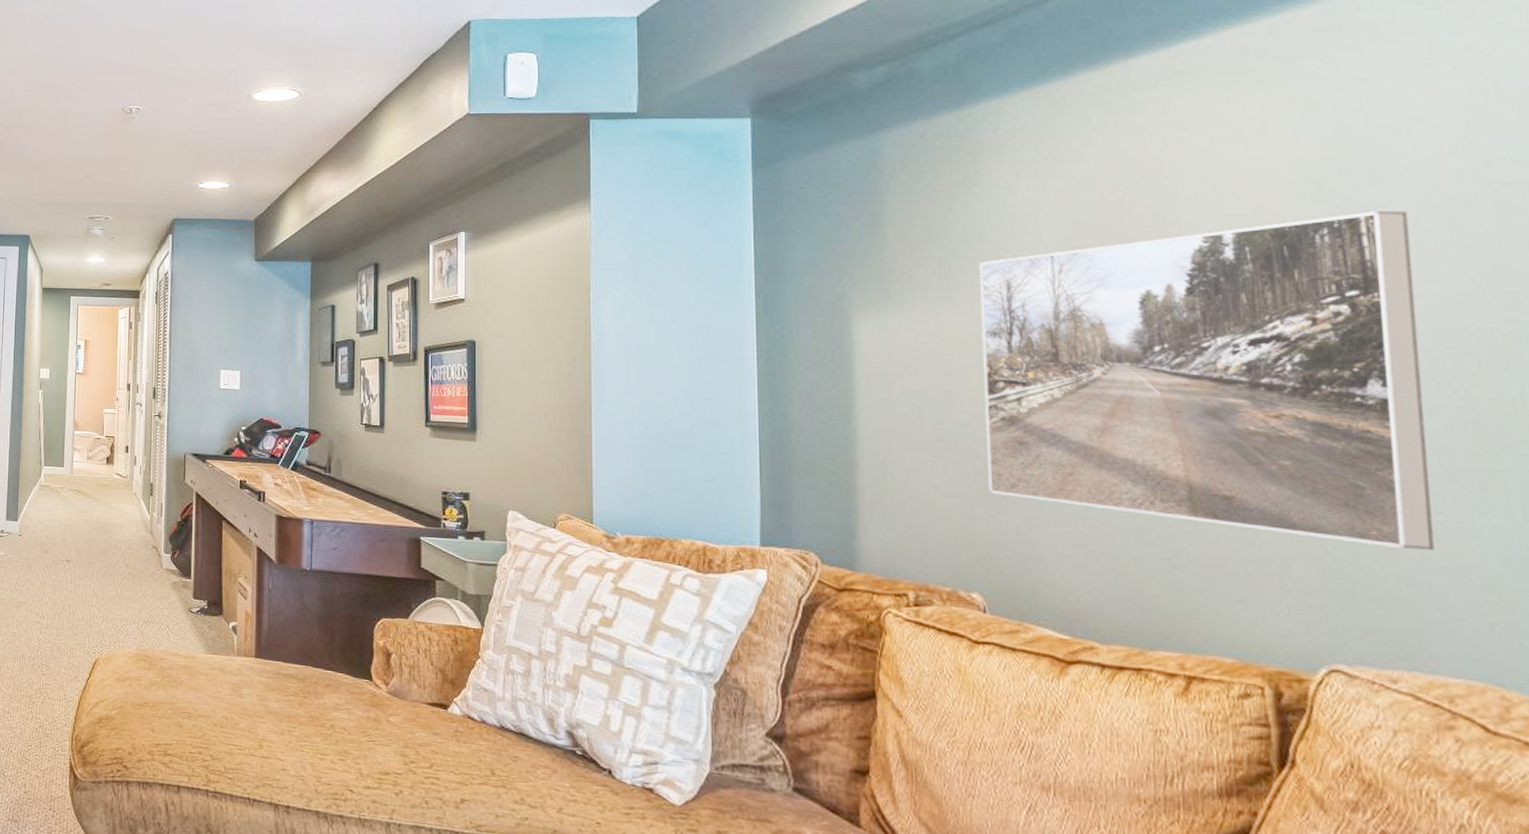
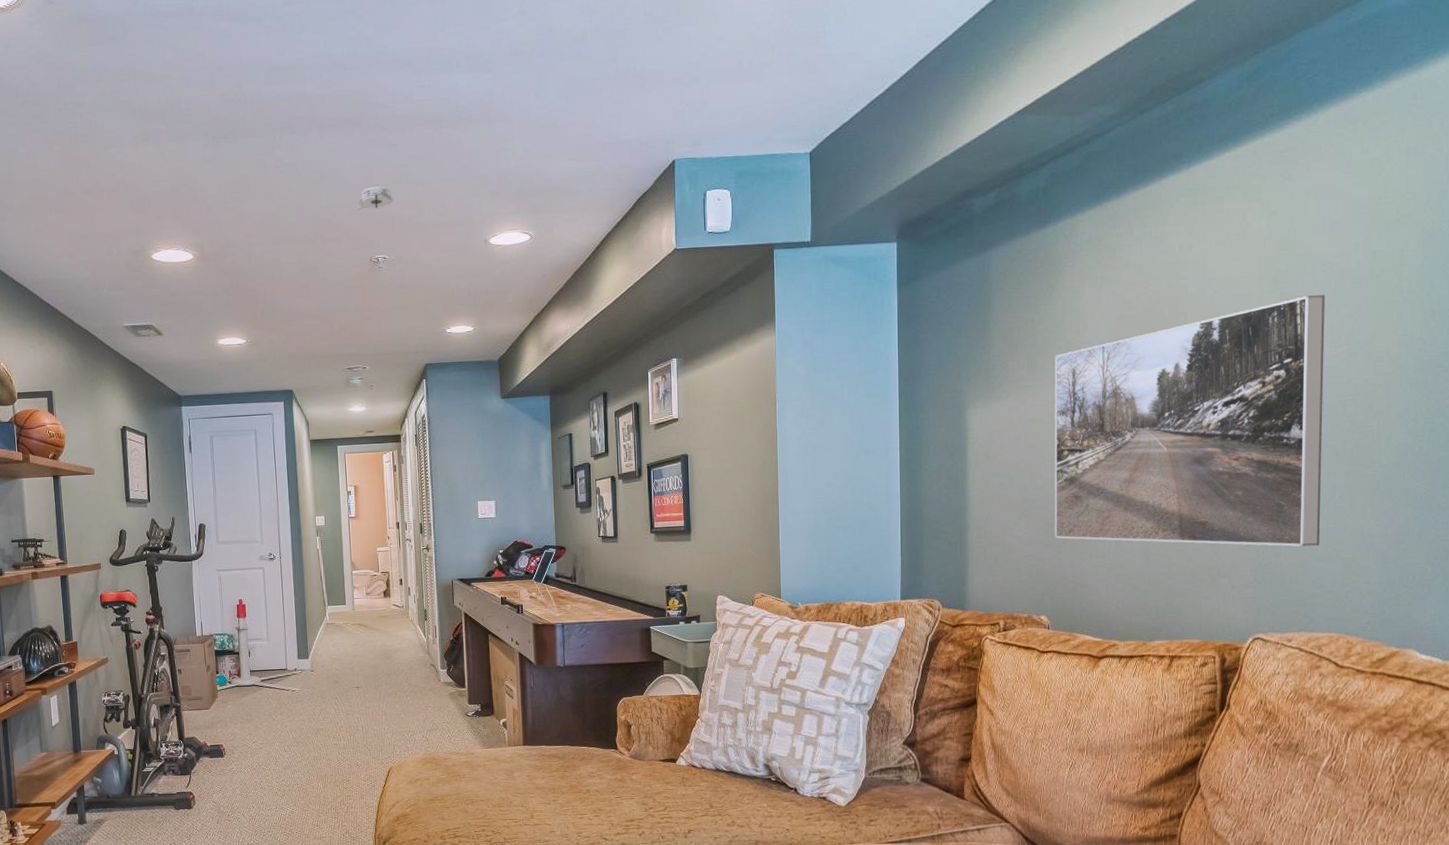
smoke detector: none [114,39,154,61] -> present [357,186,394,211]

